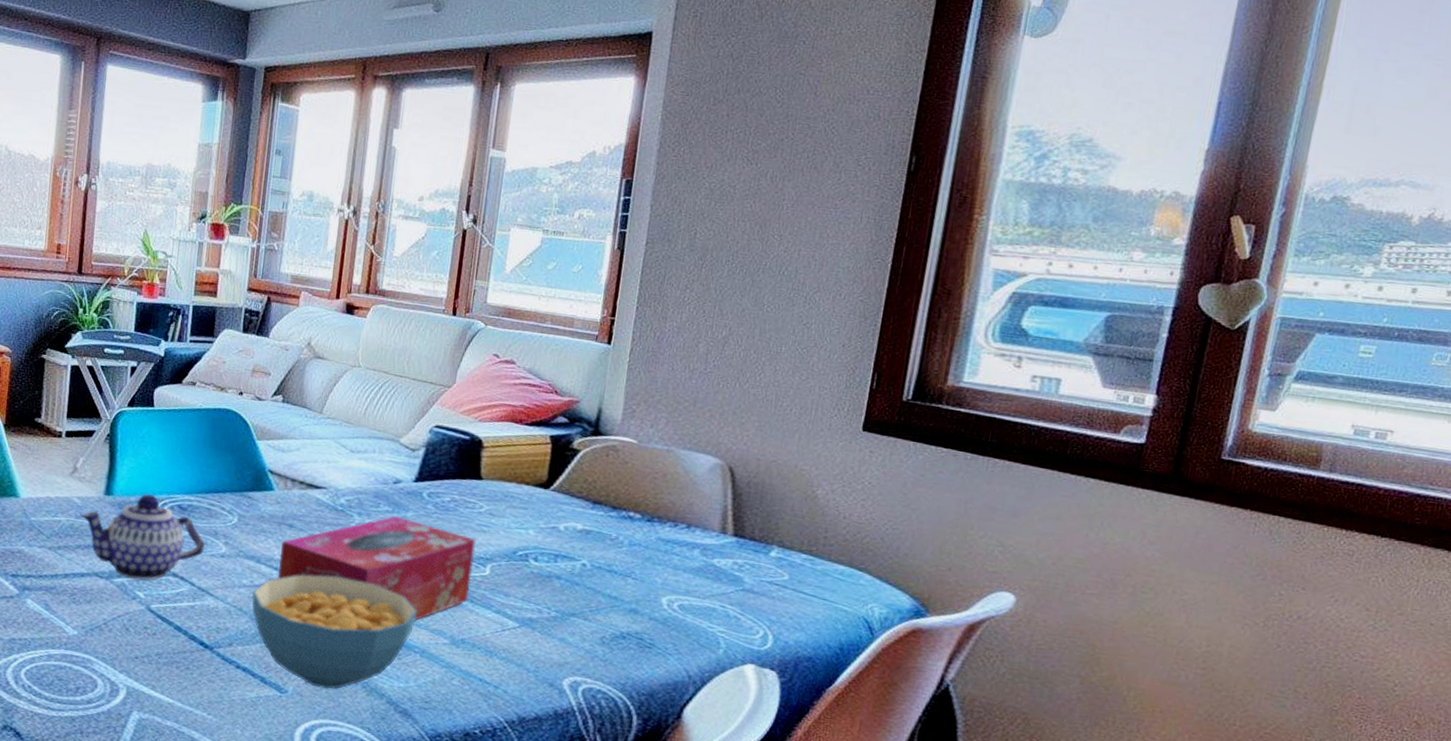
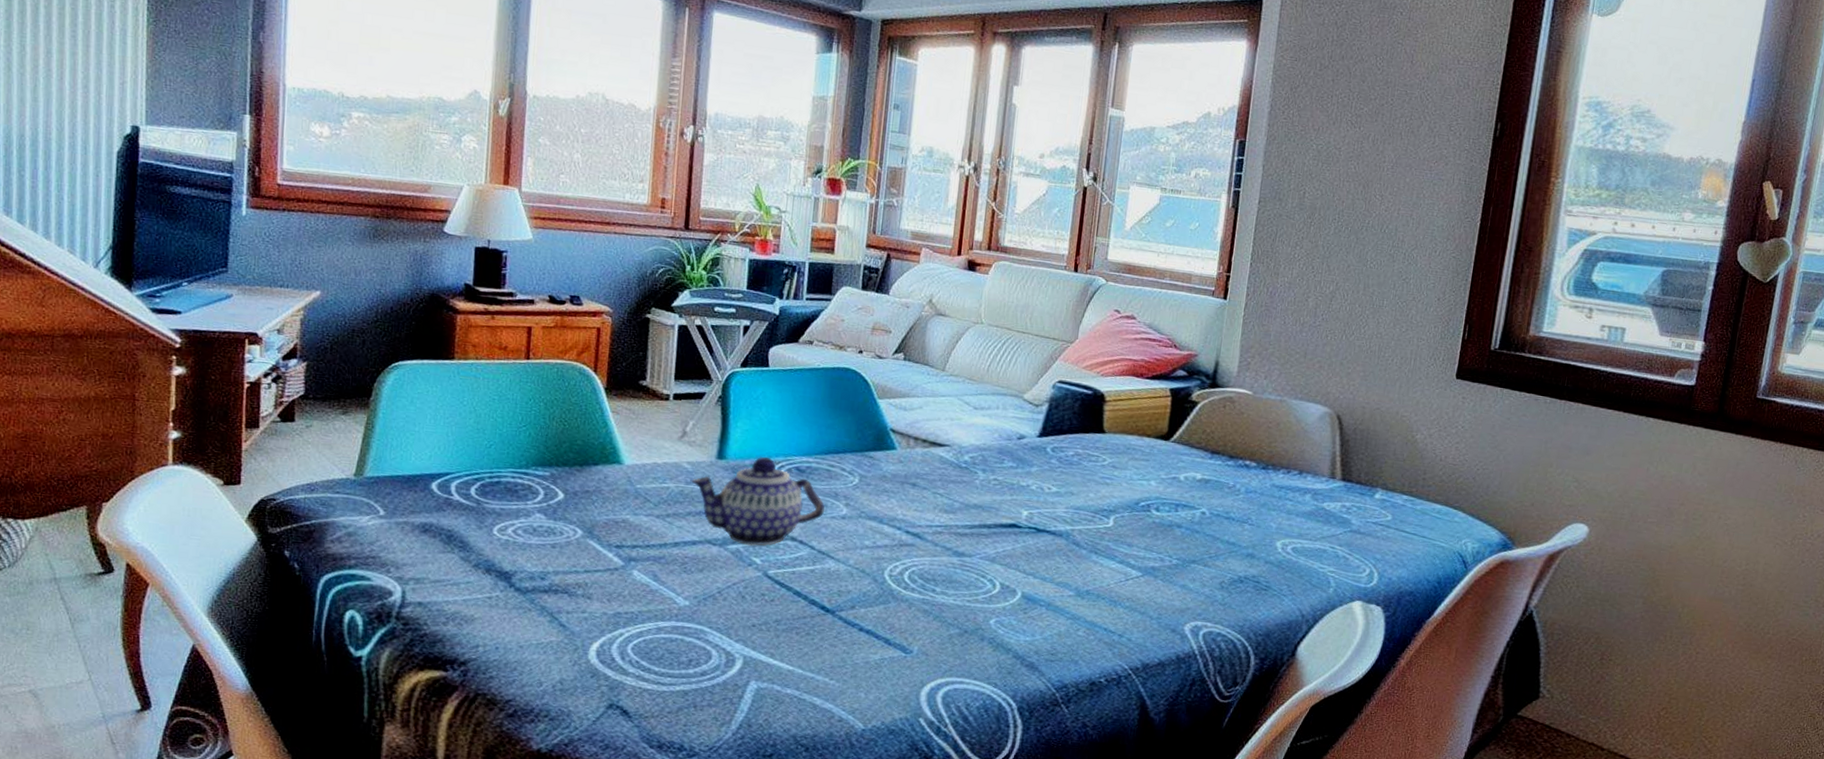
cereal bowl: present [252,575,417,690] -> none [874,533,1042,647]
tissue box: present [278,515,476,620] -> none [901,471,1099,574]

